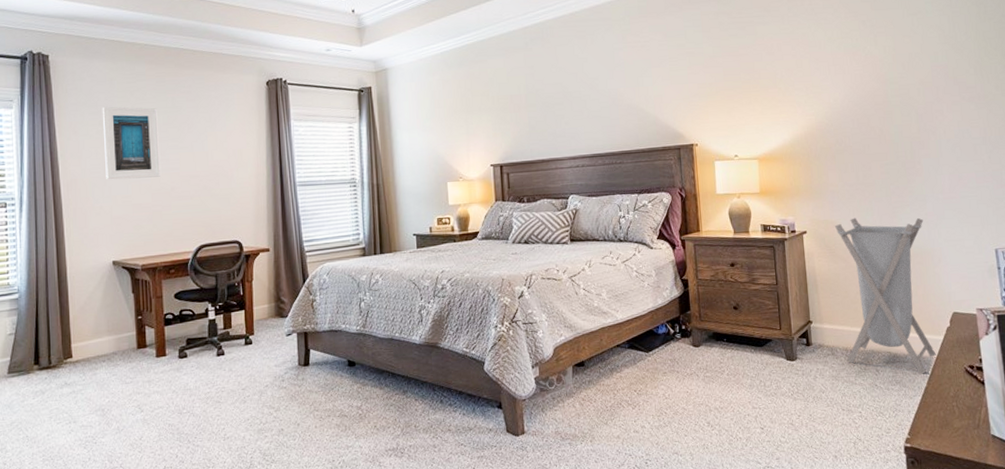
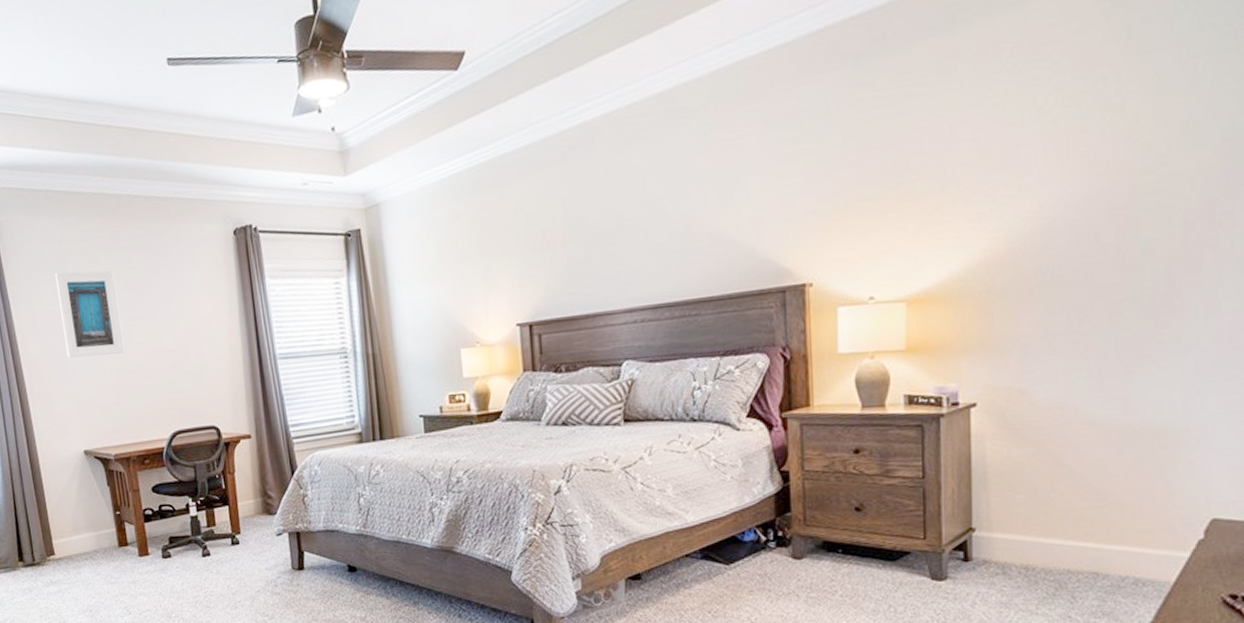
laundry hamper: present [835,217,936,374] -> none [1024,381,1177,604]

